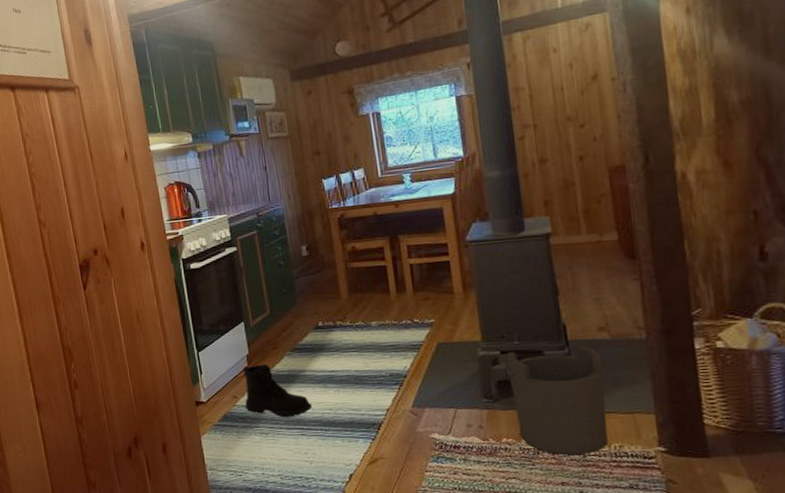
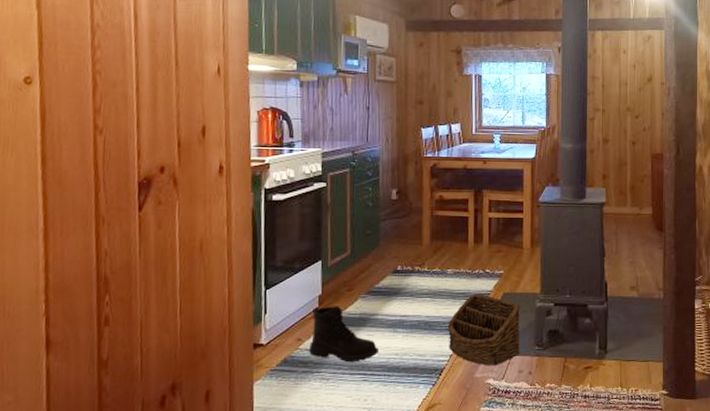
basket: none [380,345,466,420] -> present [448,293,521,366]
wooden bucket: present [505,345,608,455] -> none [556,301,632,399]

